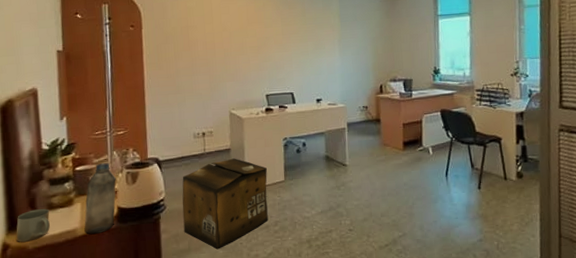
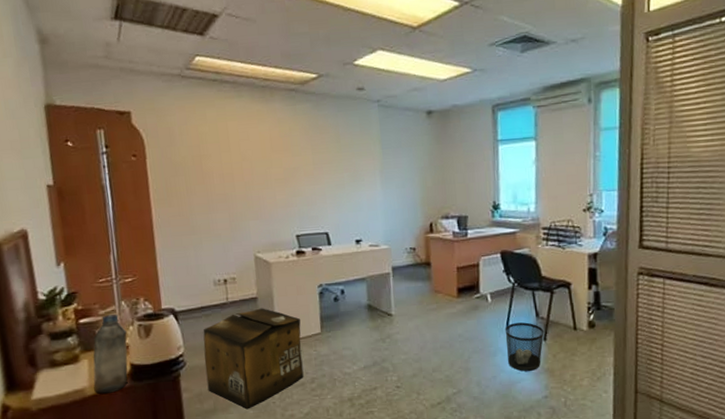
cup: present [15,209,50,243] -> none [15,366,55,404]
waste bin: none [444,172,479,217] -> present [505,322,544,371]

